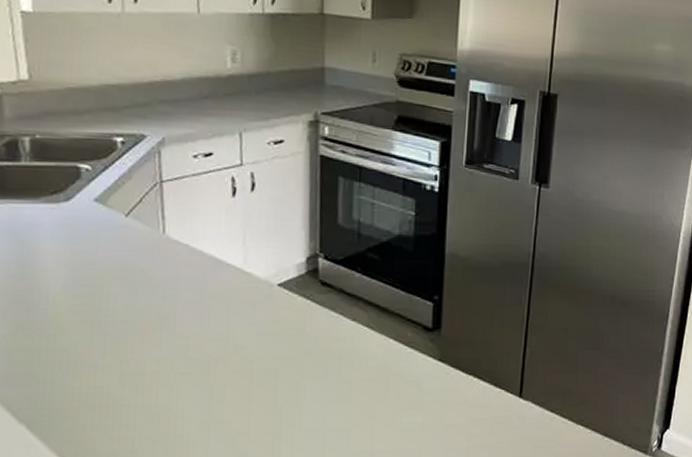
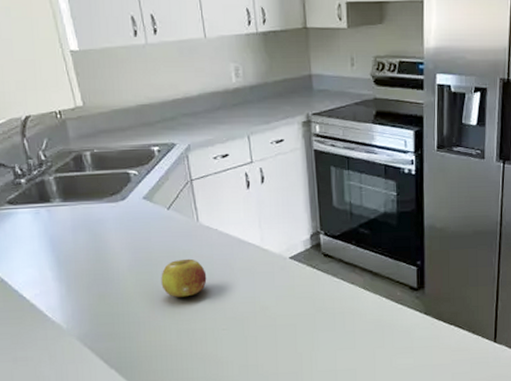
fruit: none [105,280,168,330] -> present [161,258,207,297]

